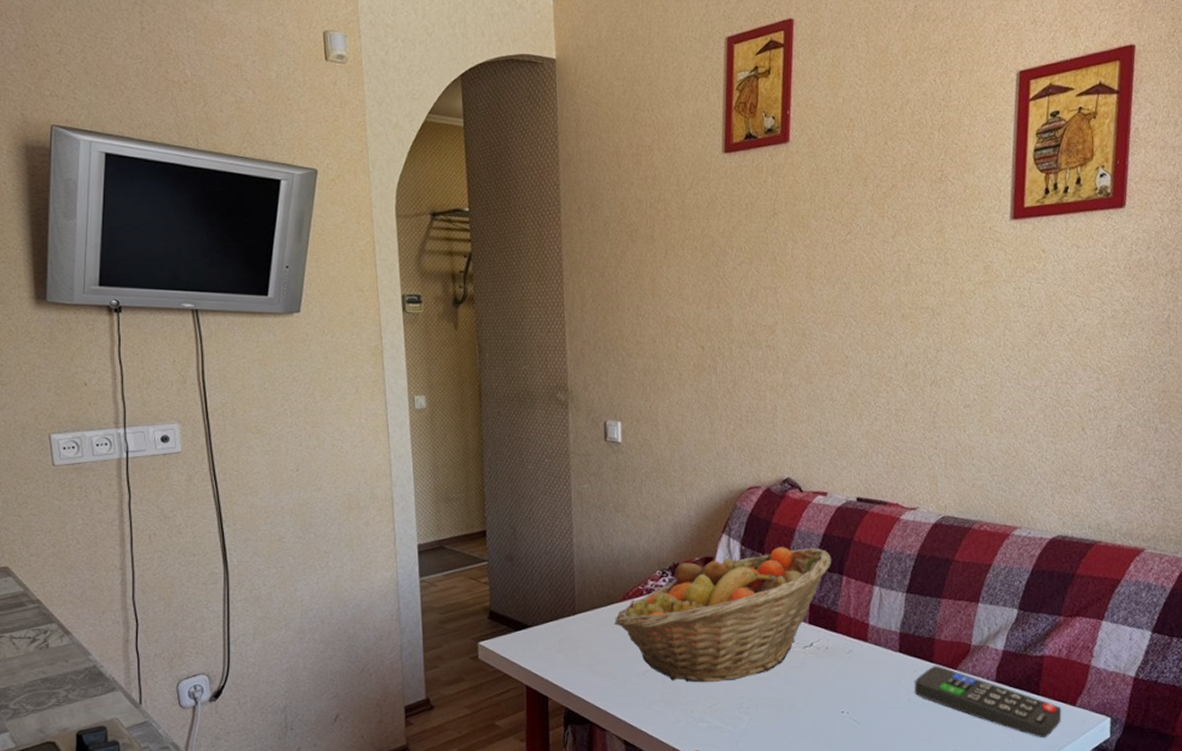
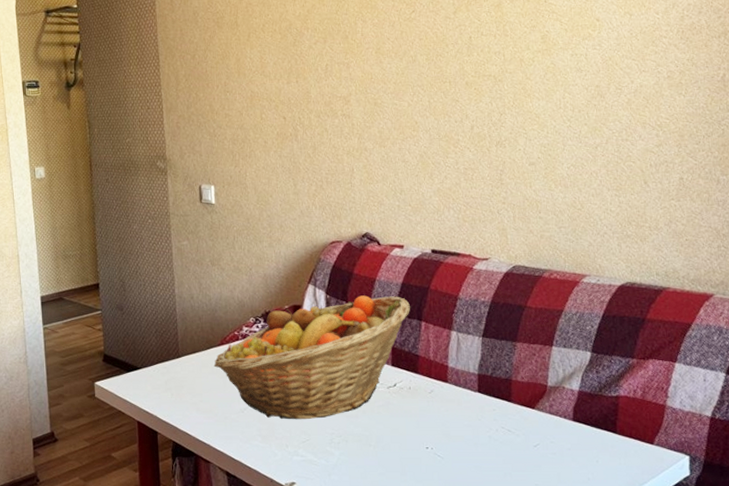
remote control: present [915,666,1062,738] -> none [495,405,640,475]

